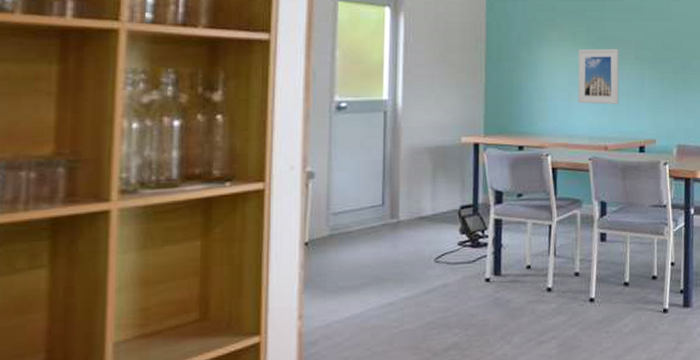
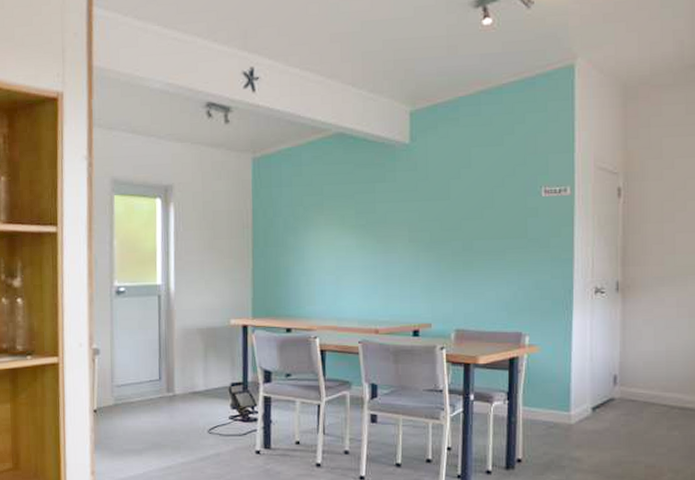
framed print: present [577,48,619,105] -> none [346,231,392,288]

